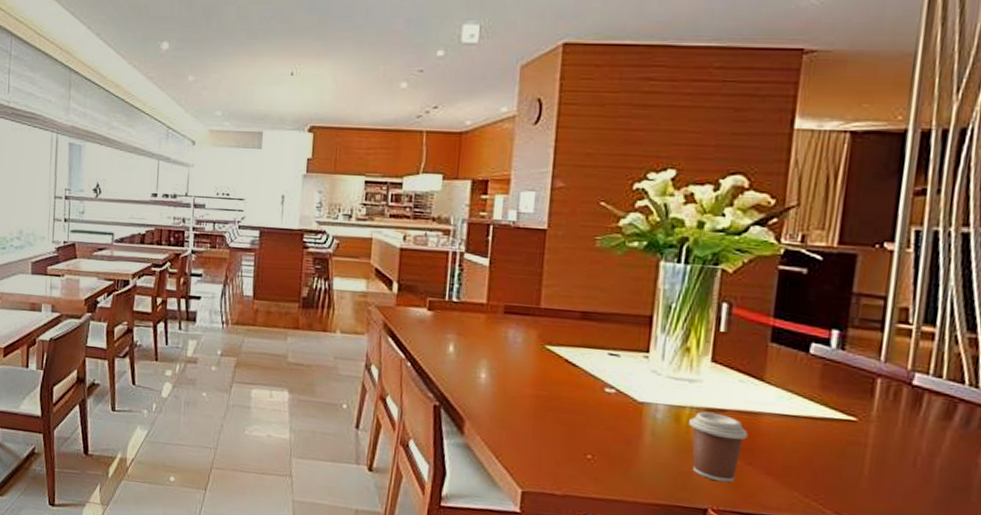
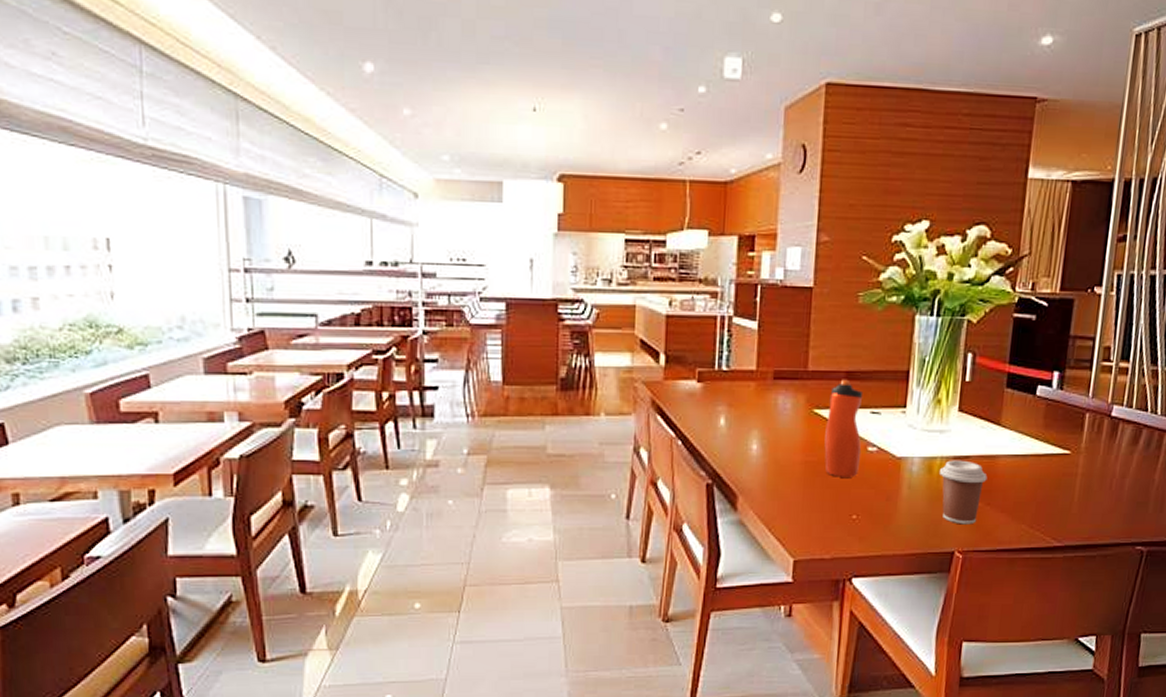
water bottle: none [556,318,601,417] -> present [824,379,864,477]

